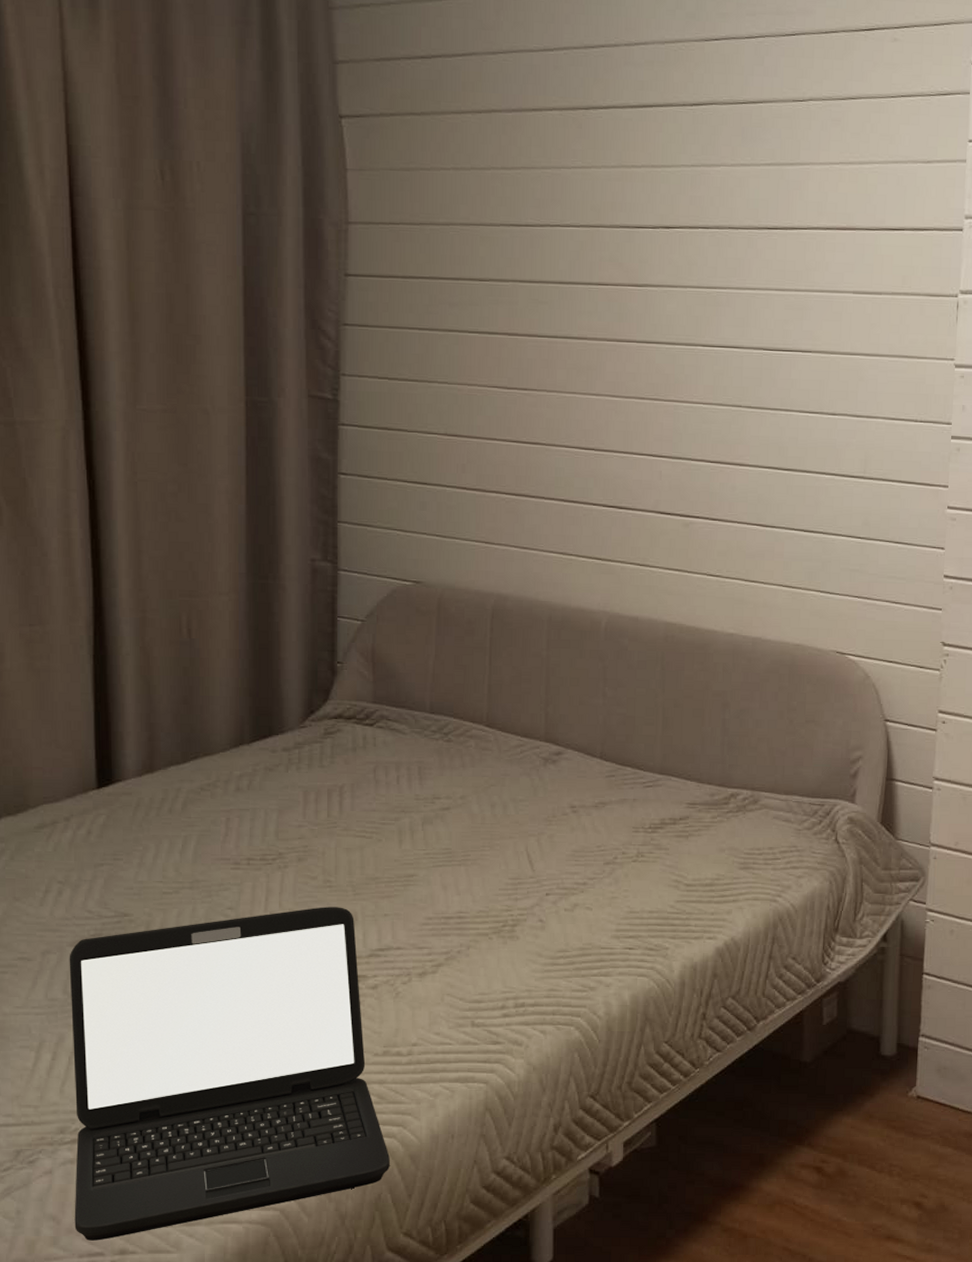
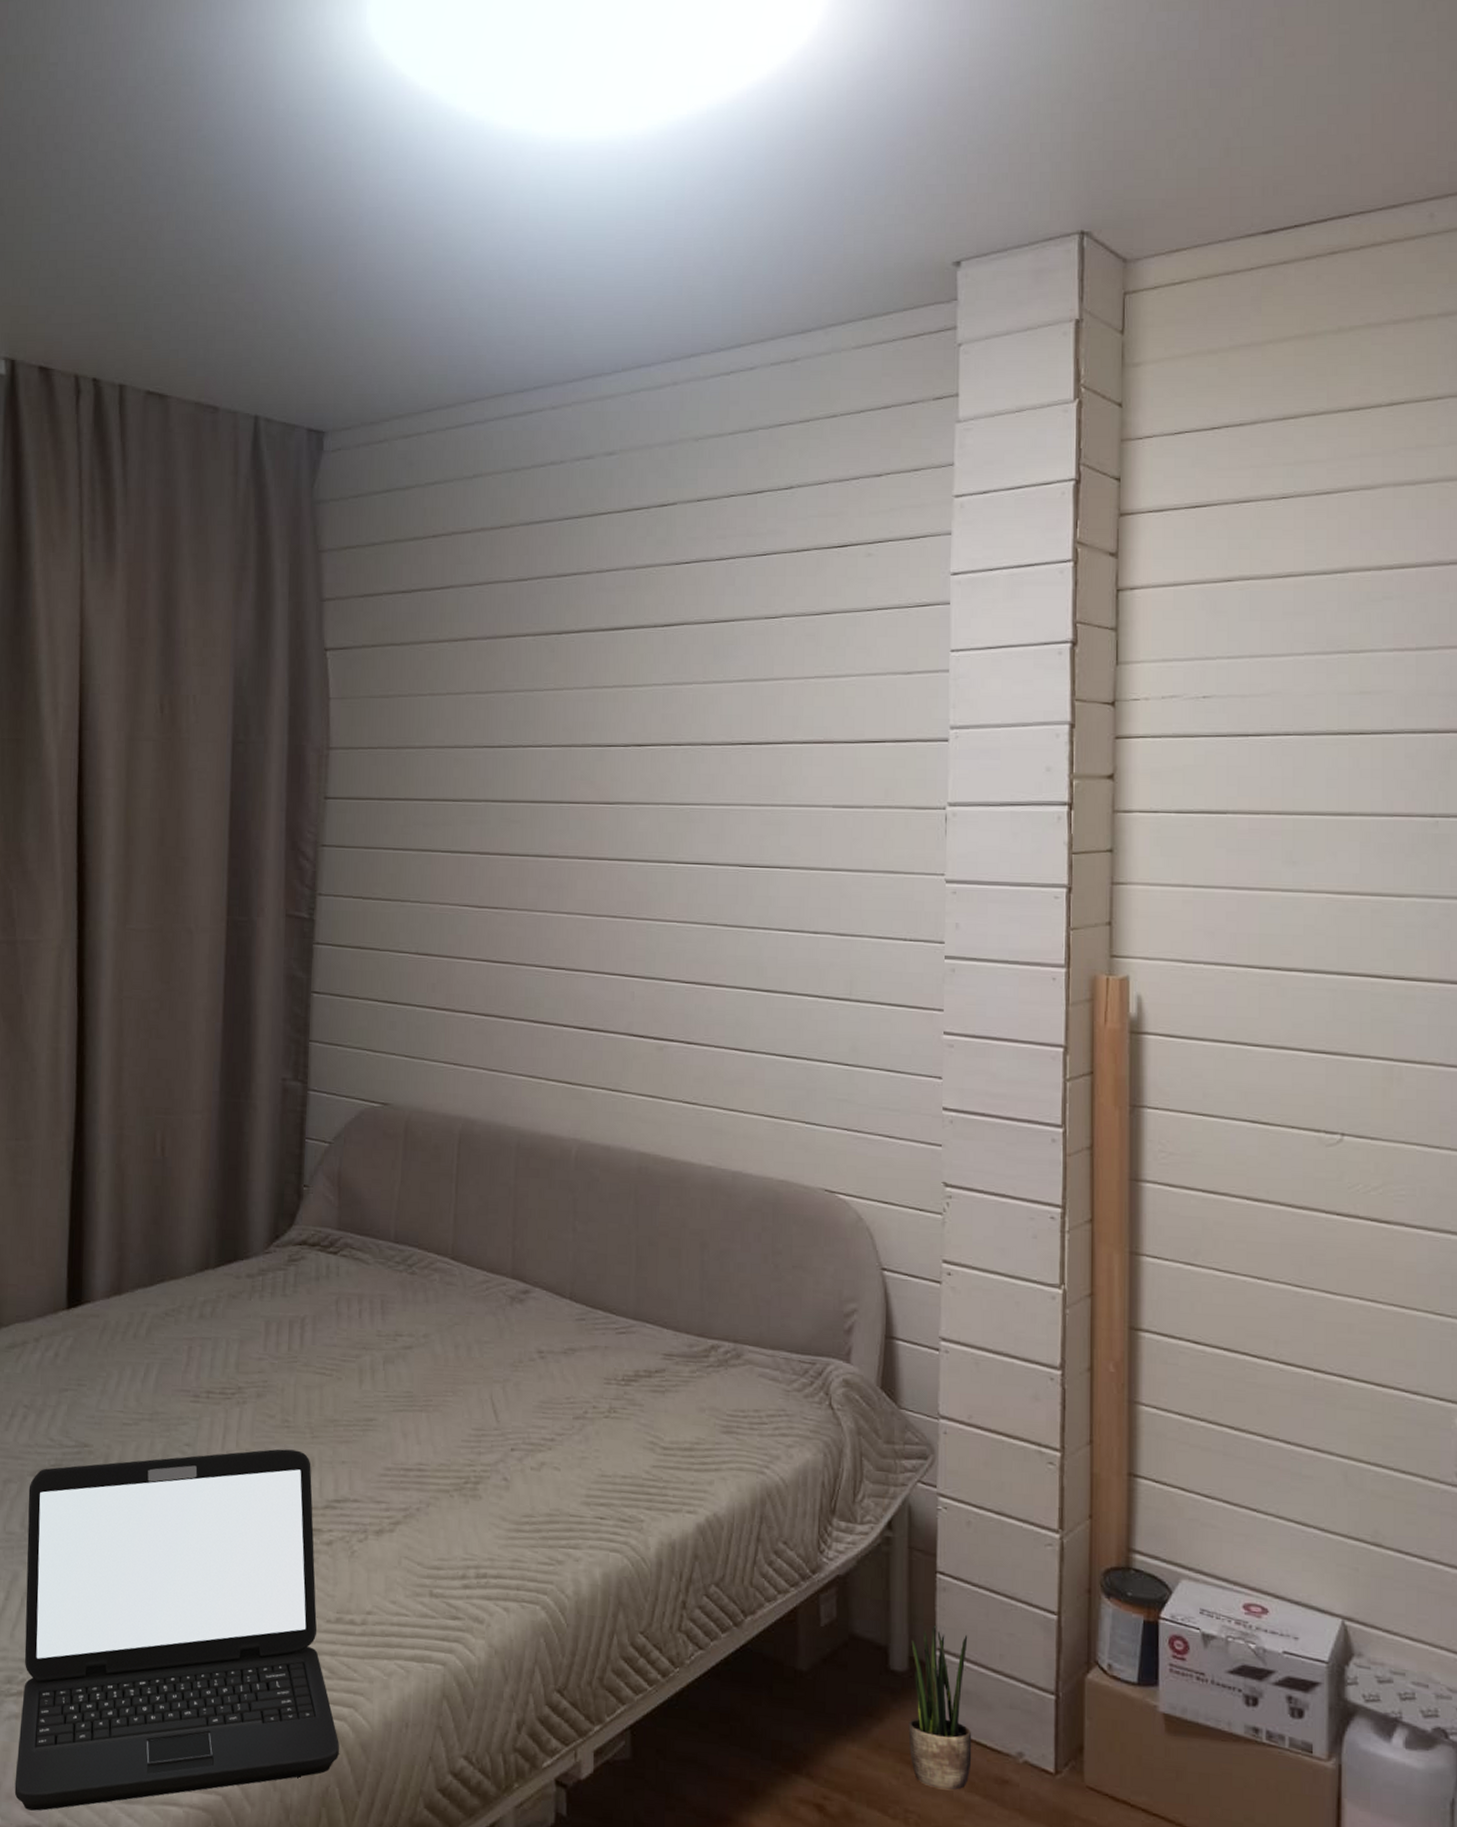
potted plant: none [894,1016,947,1146] -> present [908,1625,972,1791]

